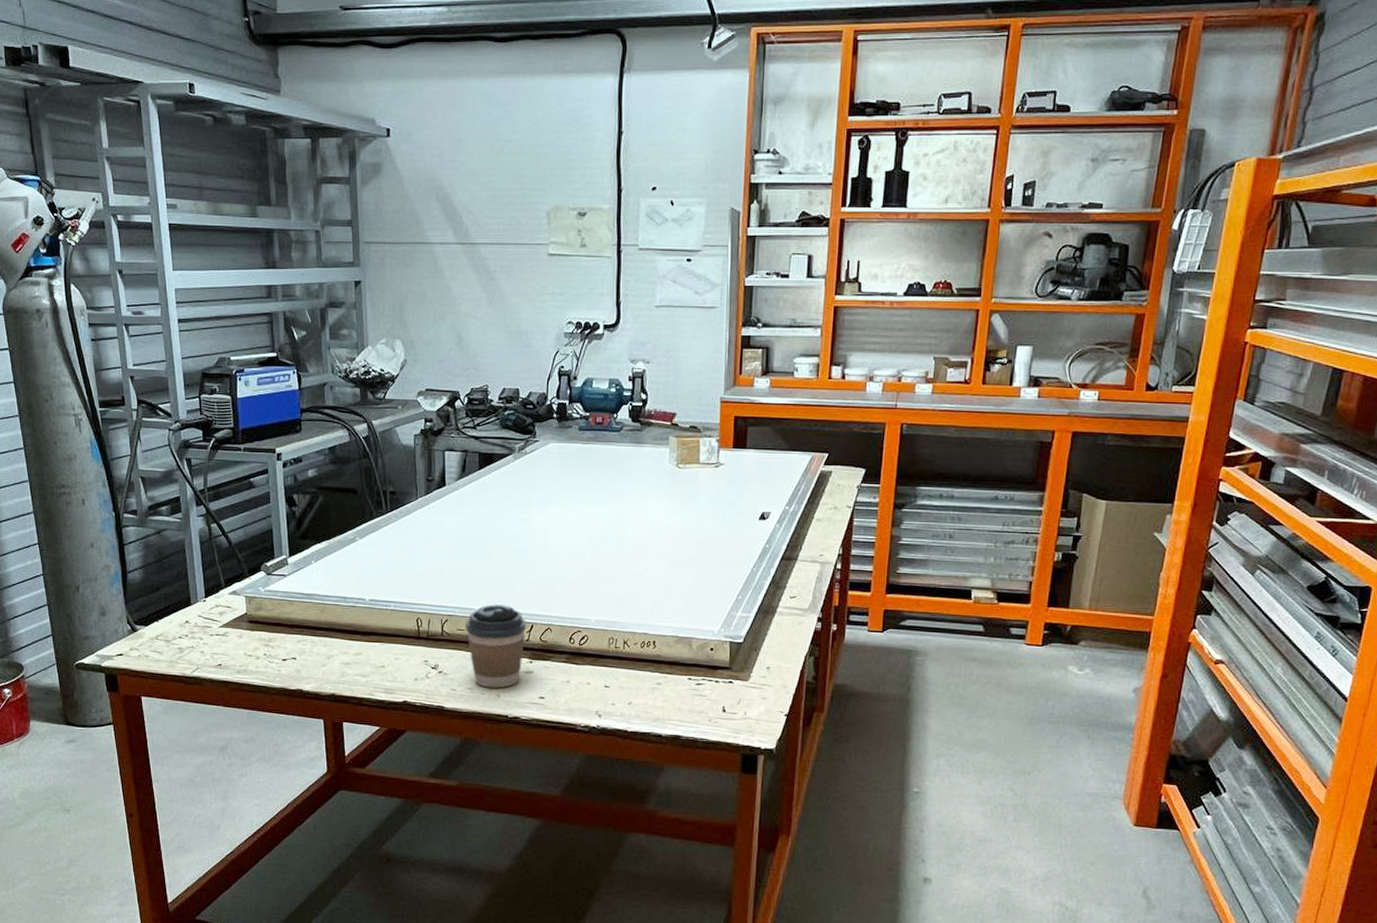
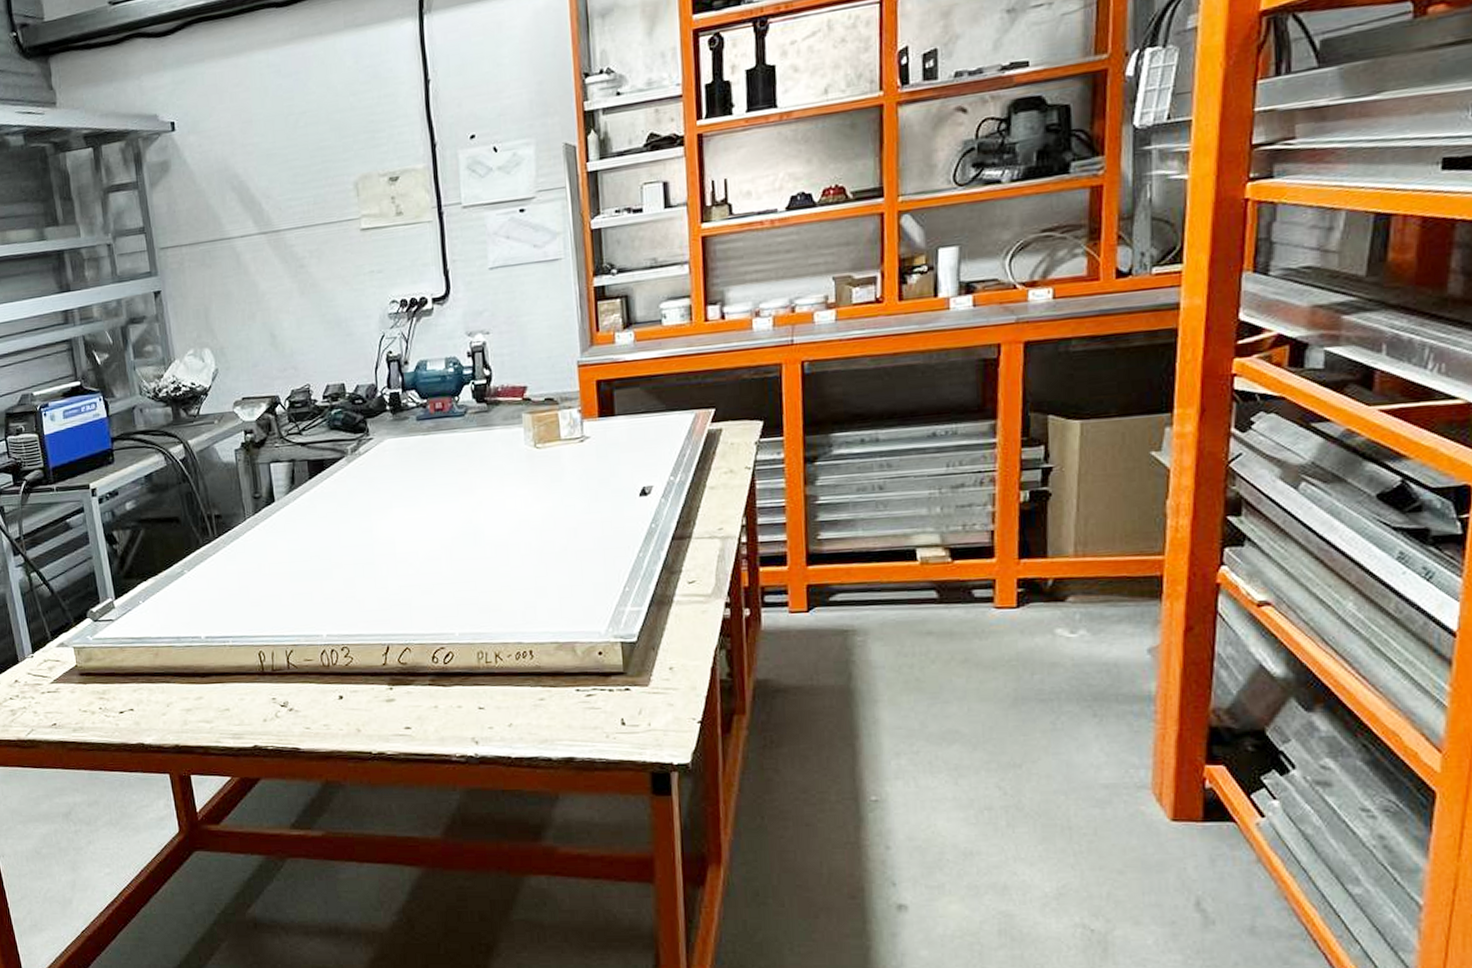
coffee cup: present [465,604,527,688] -> none [312,627,382,723]

